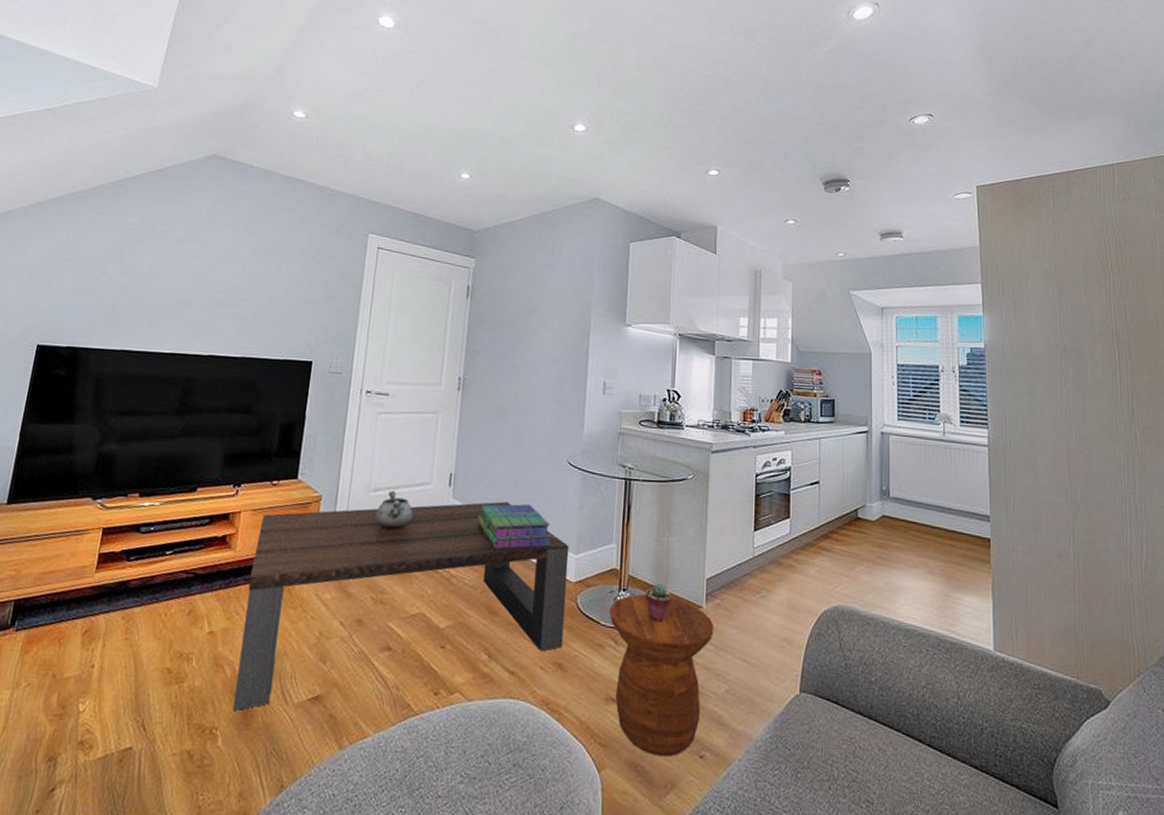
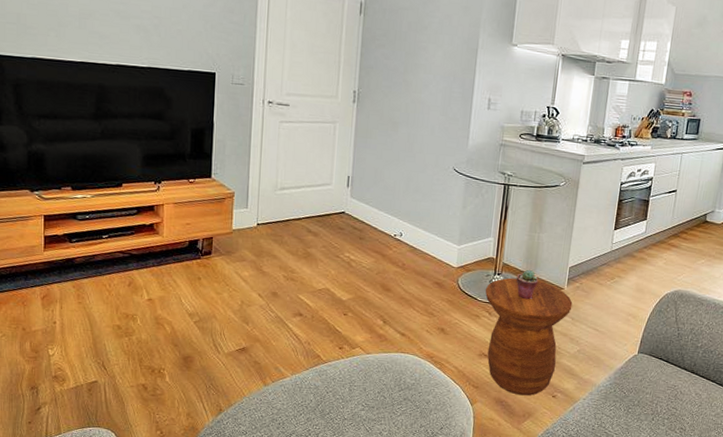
coffee table: present [233,501,569,710] -> none [175,201,453,357]
decorative bowl: present [375,490,414,528] -> none [283,189,317,221]
stack of books: present [477,503,552,549] -> none [372,203,438,240]

